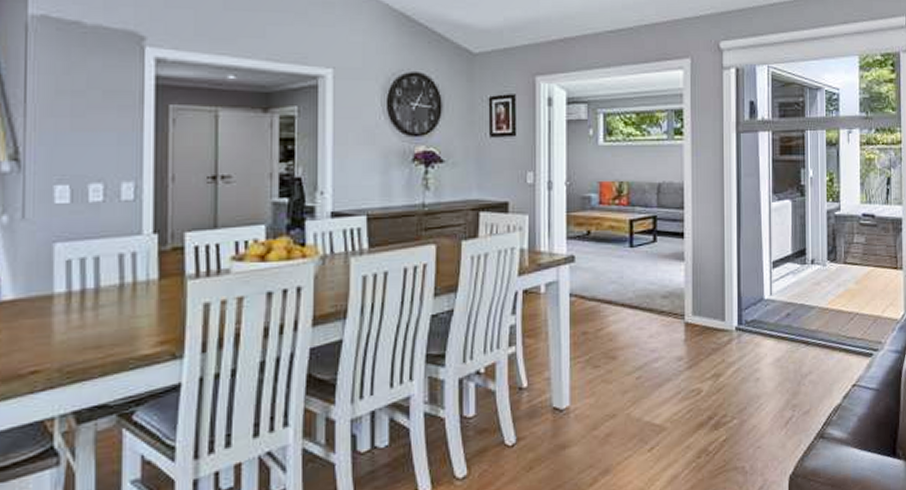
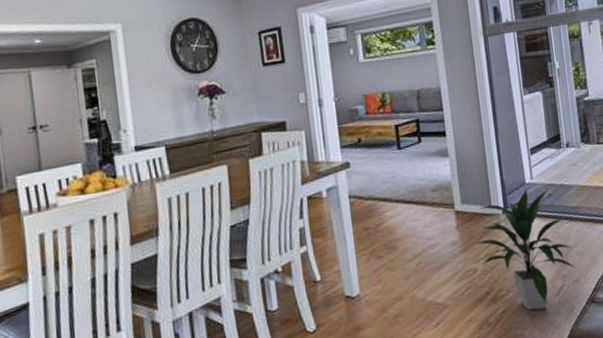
indoor plant: none [701,306,808,441] -> present [474,188,576,310]

